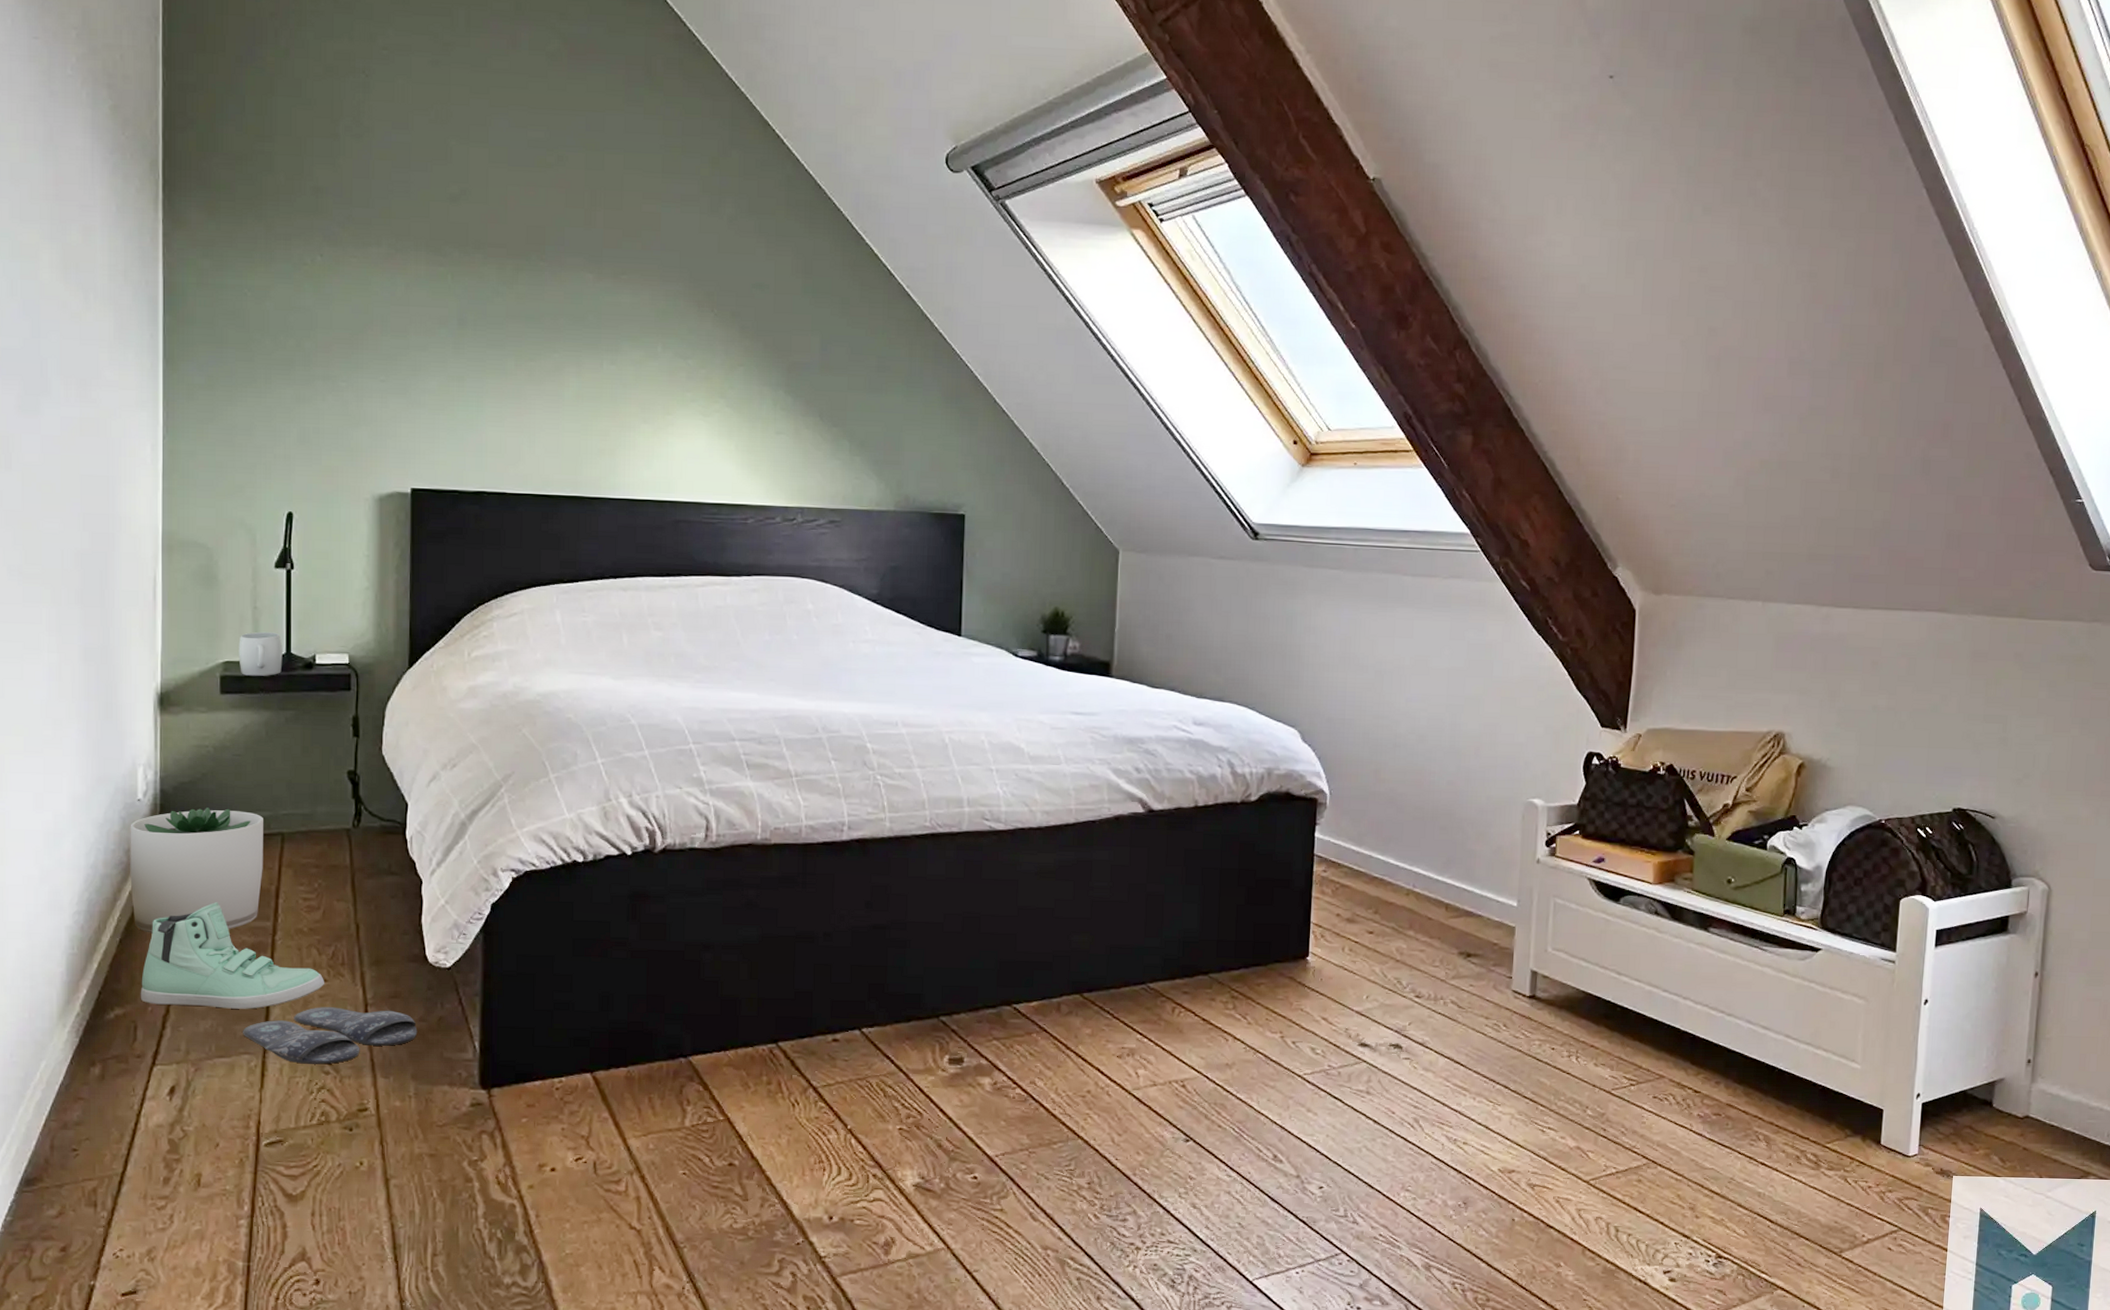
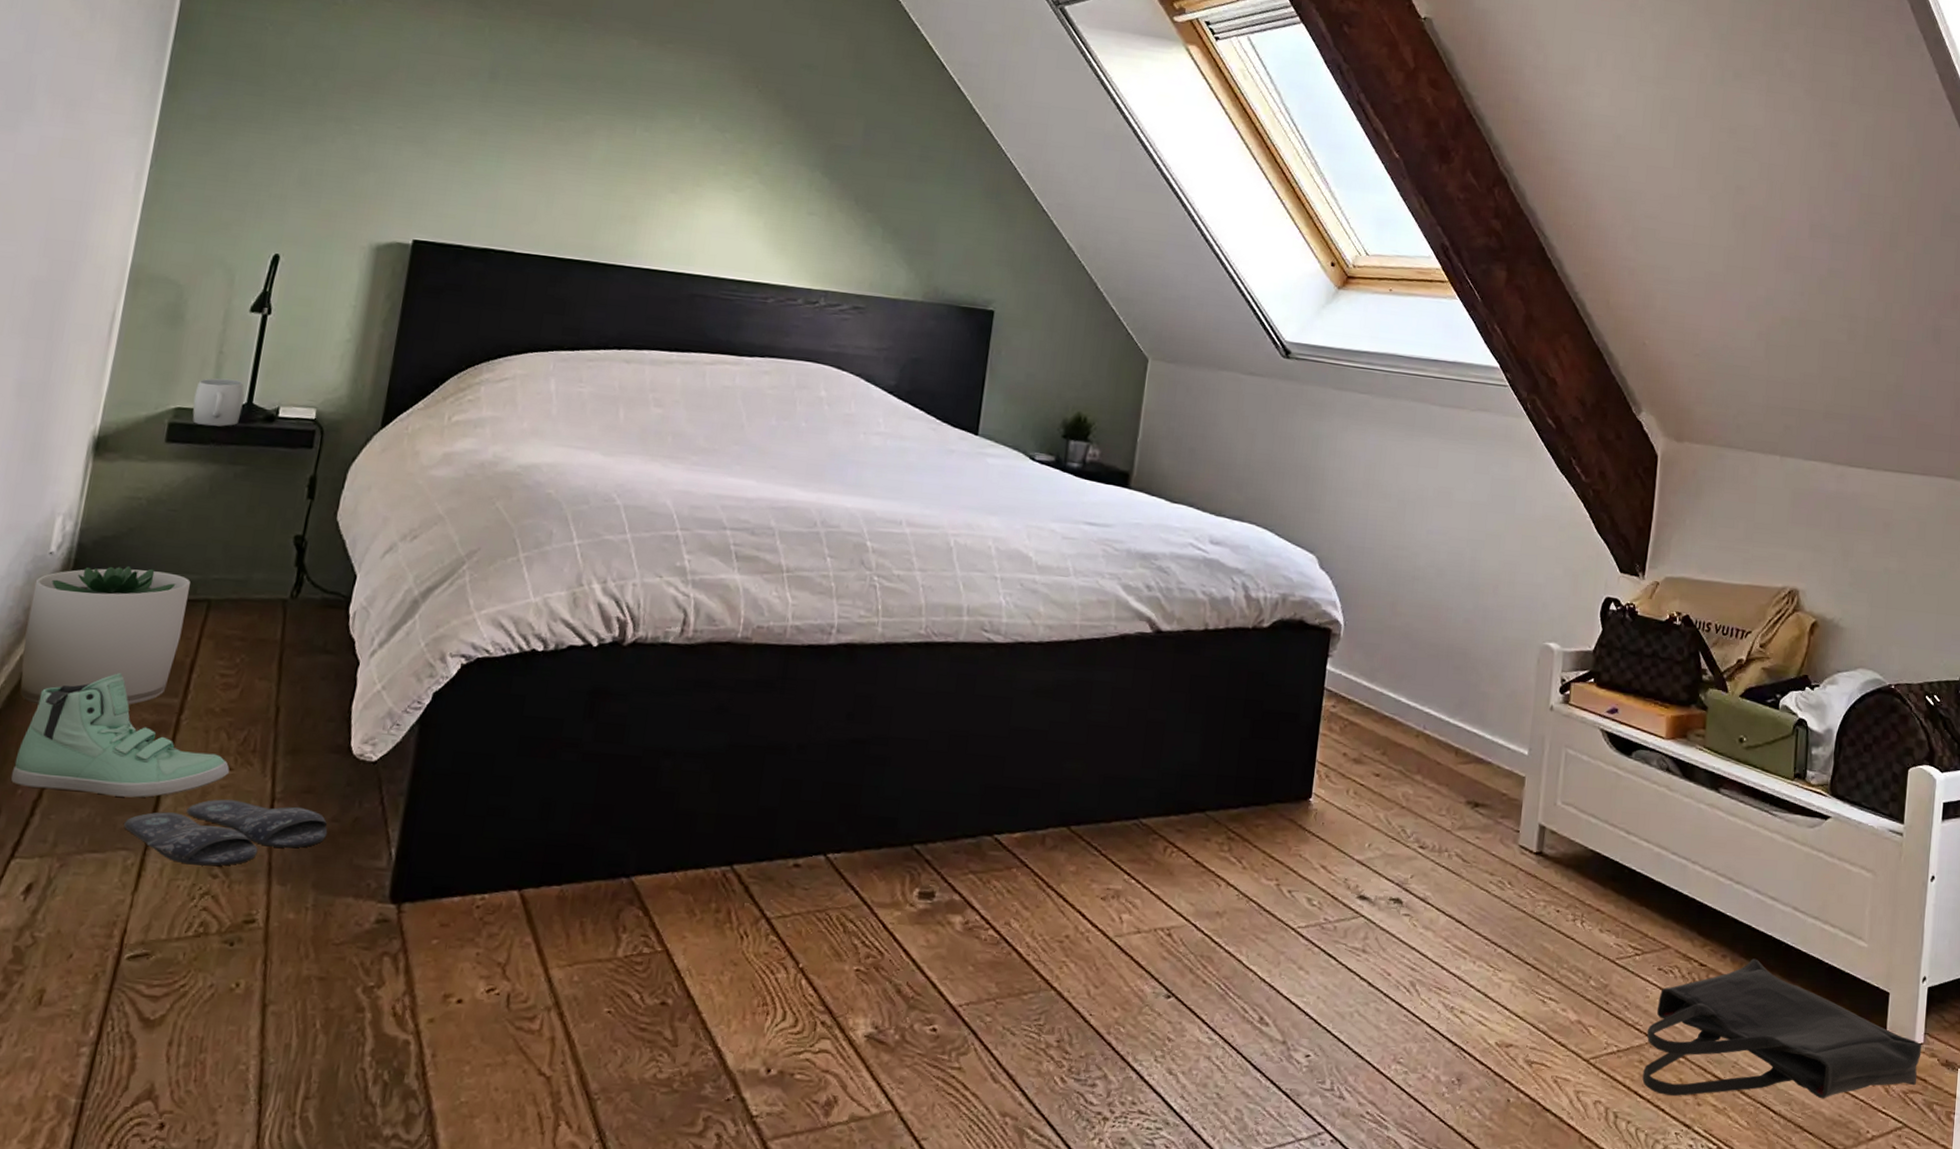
tote bag: none [1641,1083,1917,1211] -> present [1642,958,1922,1099]

